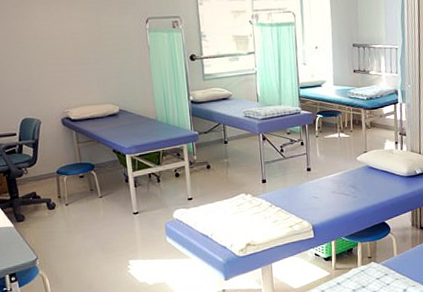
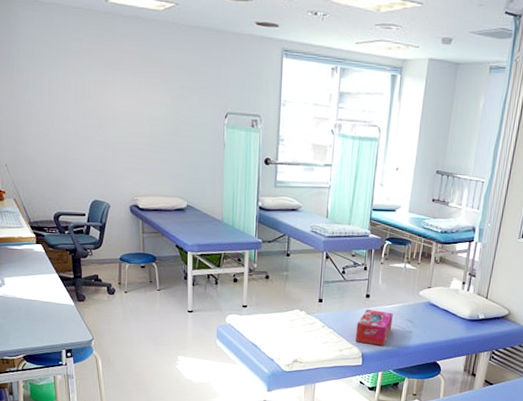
tissue box: none [303,181,337,216] -> present [355,309,393,346]

